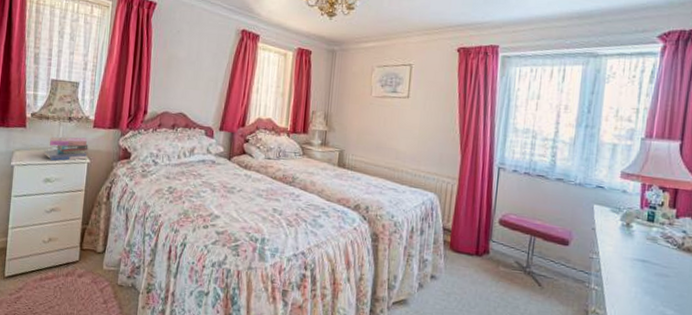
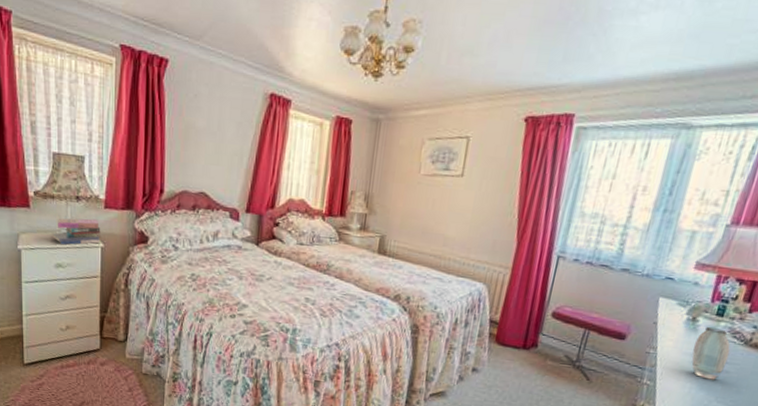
vase: none [632,232,666,285] -> present [692,327,731,380]

